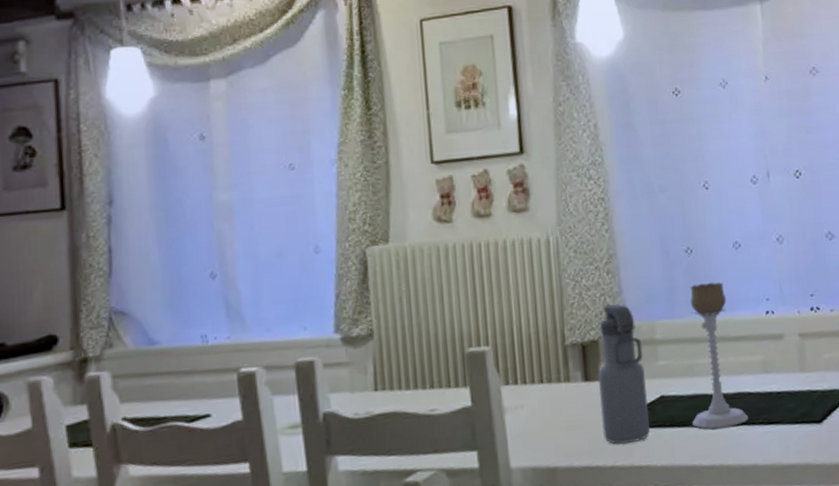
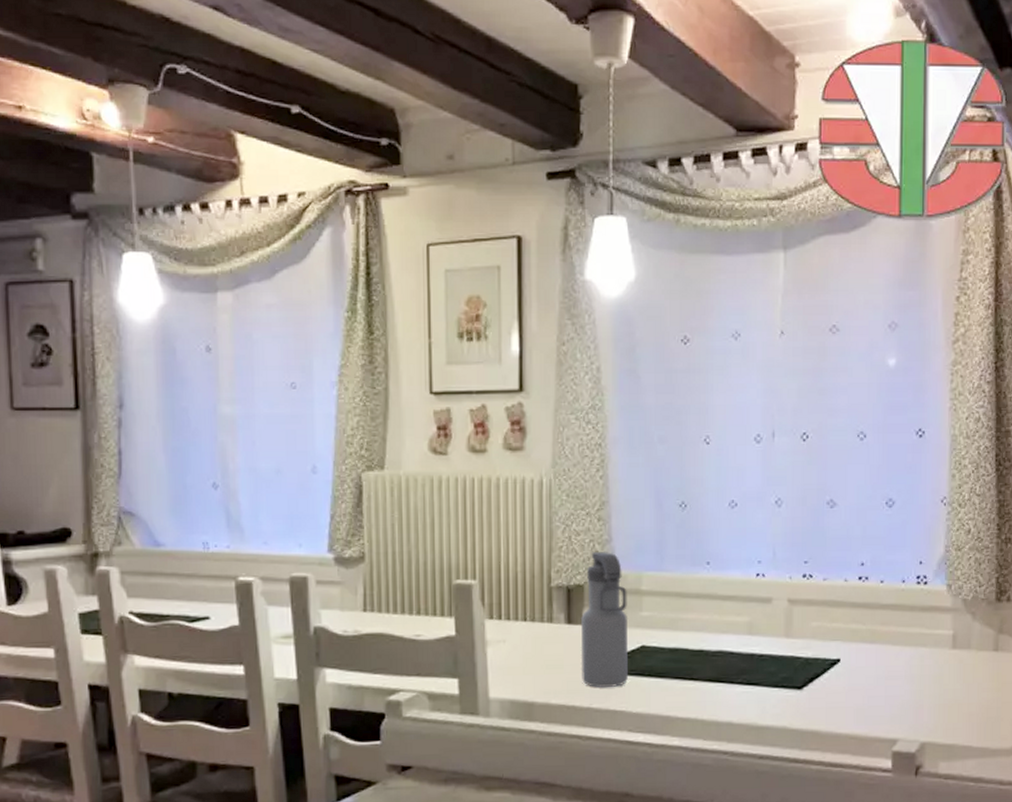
candle holder: present [690,282,748,429] -> none [671,539,727,683]

